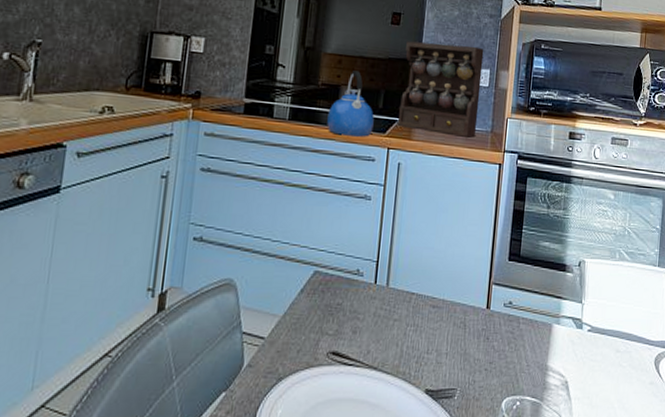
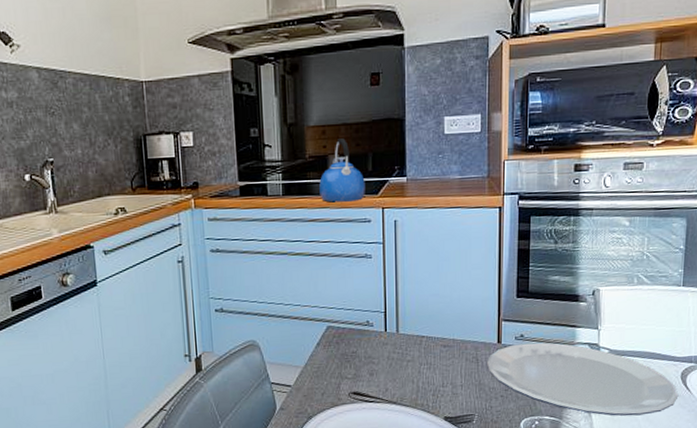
spice rack: present [397,41,484,139] -> none [388,92,473,188]
plate: none [473,311,652,402] -> present [486,342,679,416]

